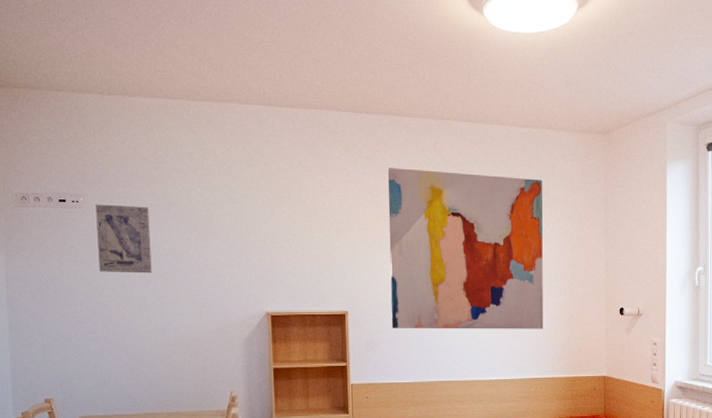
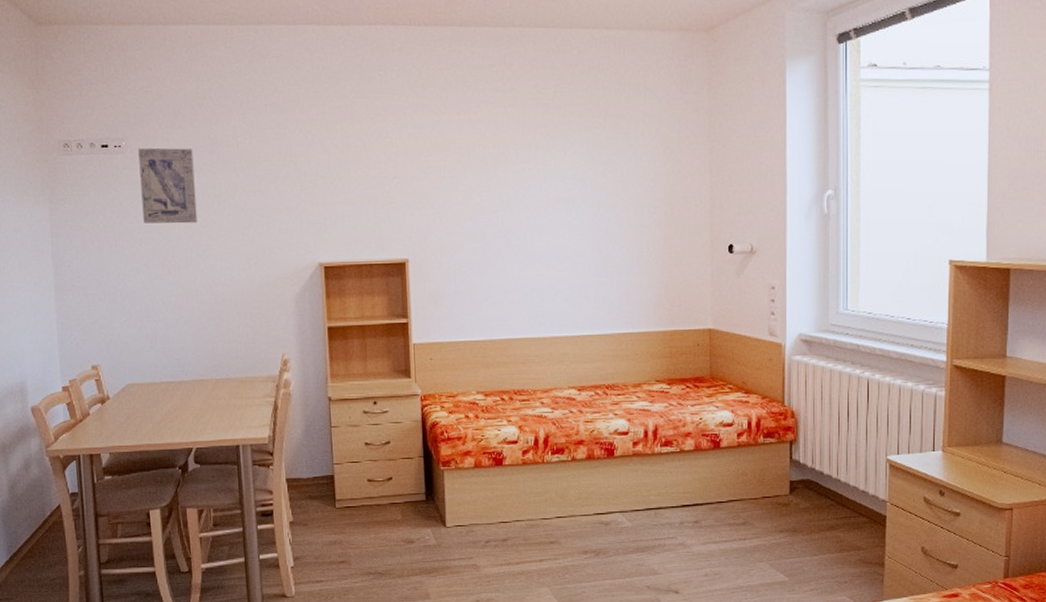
wall art: present [387,168,544,329] -> none [450,88,635,277]

